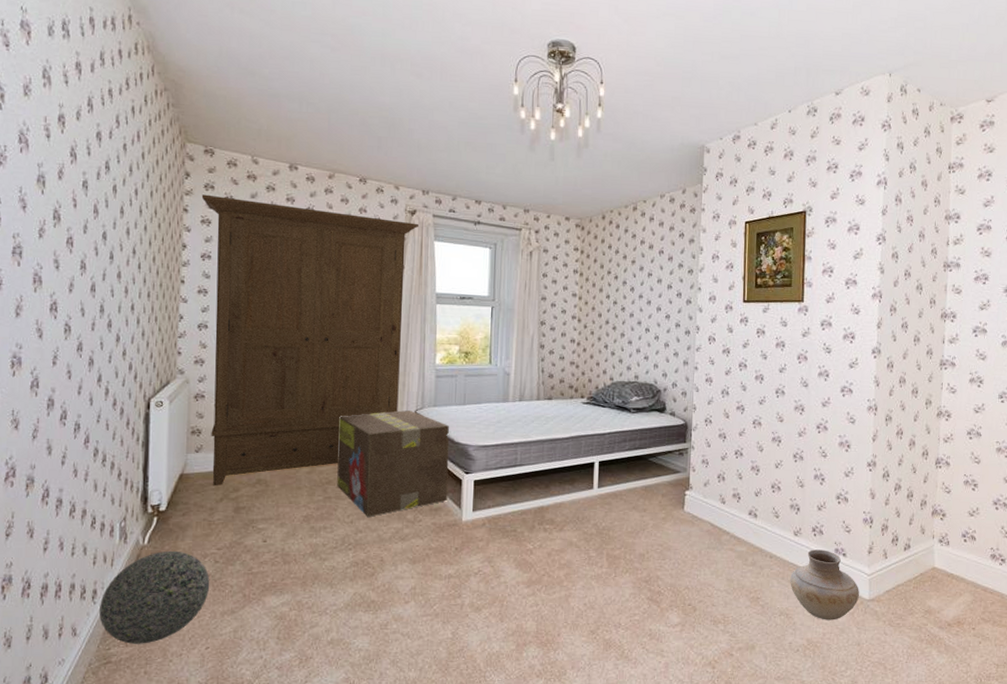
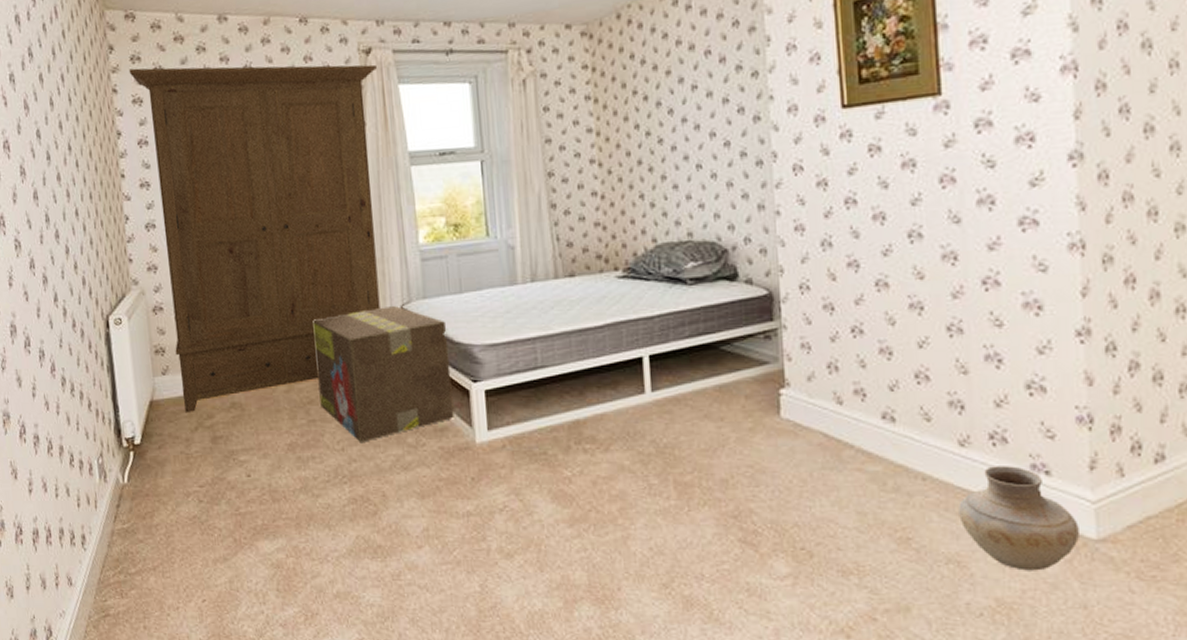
decorative ball: present [99,550,210,644] -> none [90,489,198,596]

